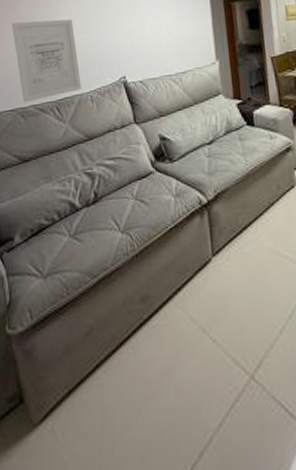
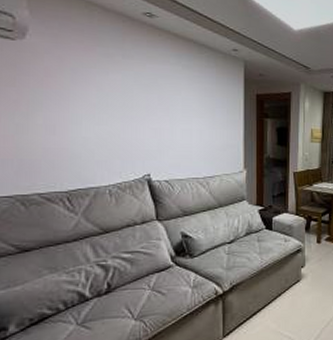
wall art: present [11,18,82,103] -> none [10,99,99,190]

